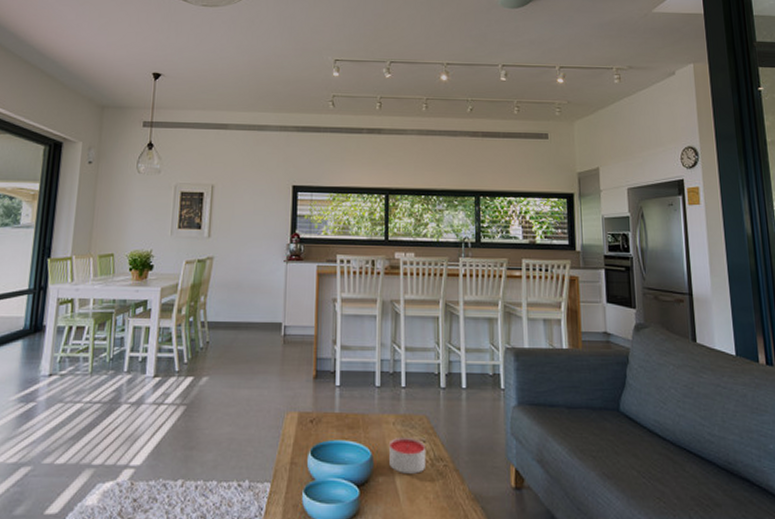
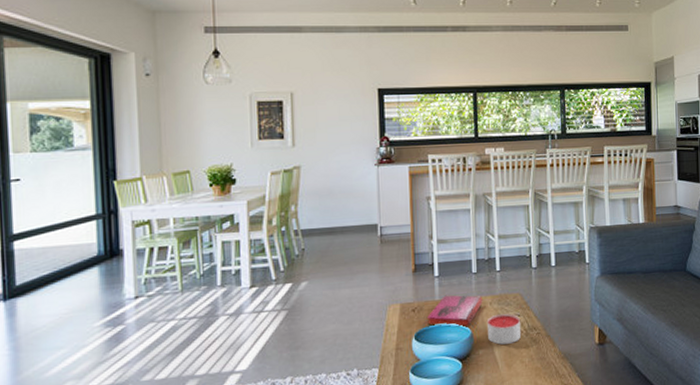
hardback book: none [325,408,386,448] -> present [427,295,483,328]

